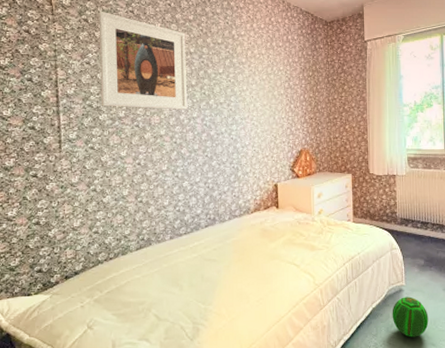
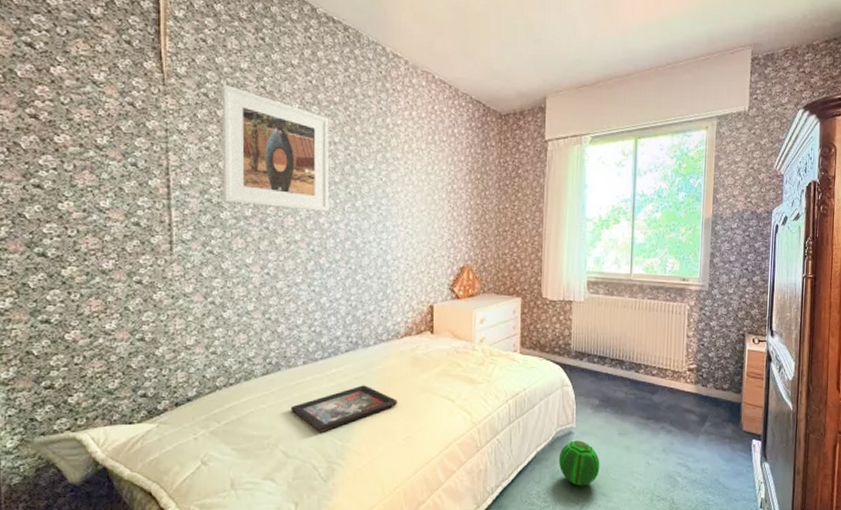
decorative tray: none [161,255,250,298] -> present [290,385,397,433]

